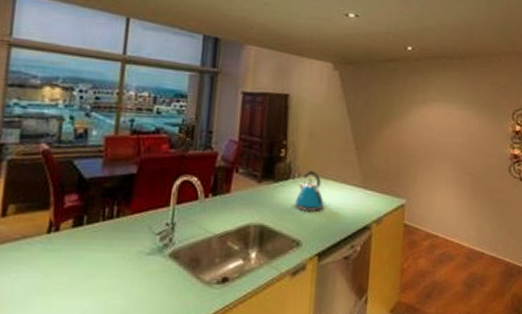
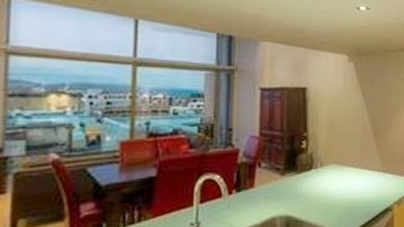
kettle: present [295,170,324,211] -> none [319,159,347,199]

